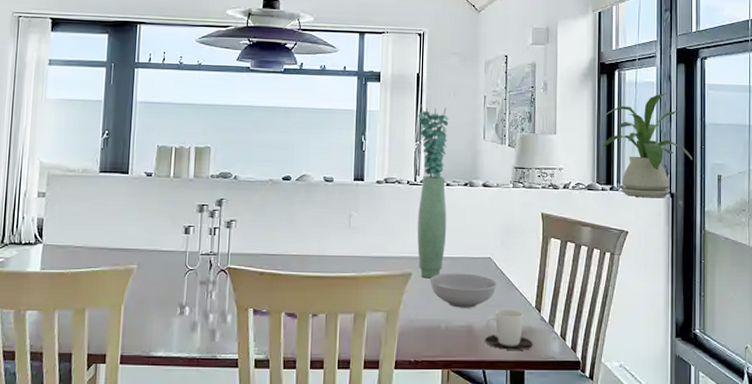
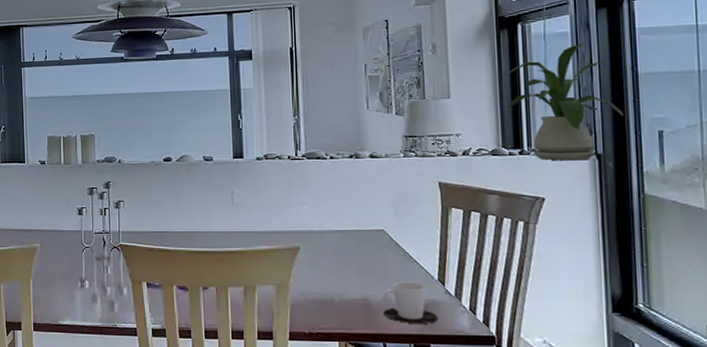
vase: present [416,104,449,279] -> none [294,78,334,252]
bowl: present [430,273,497,308] -> none [319,246,393,281]

